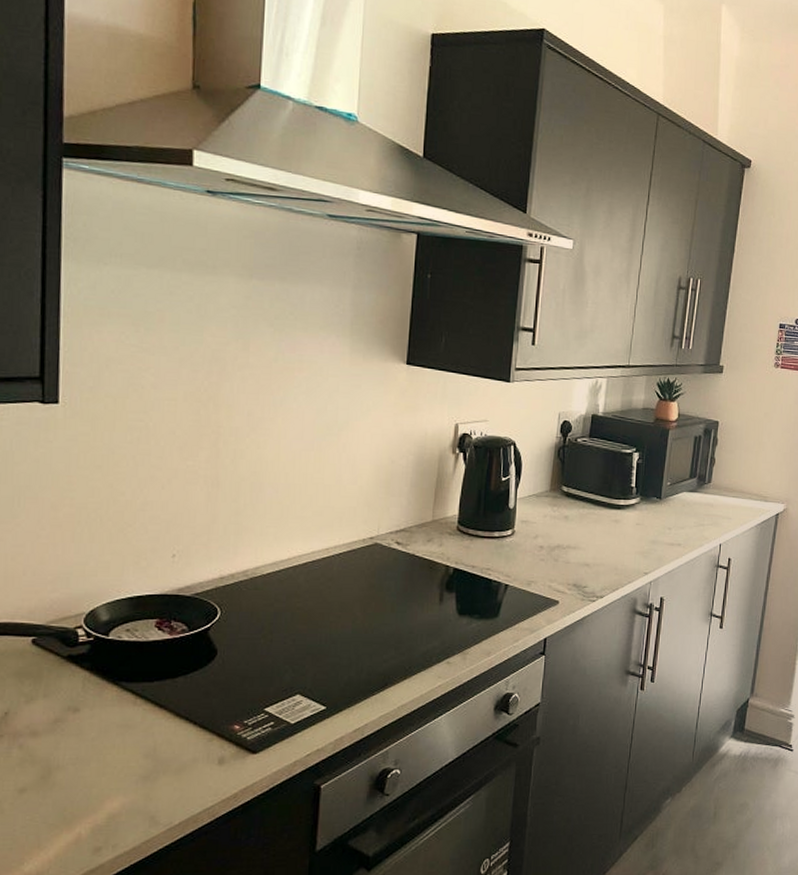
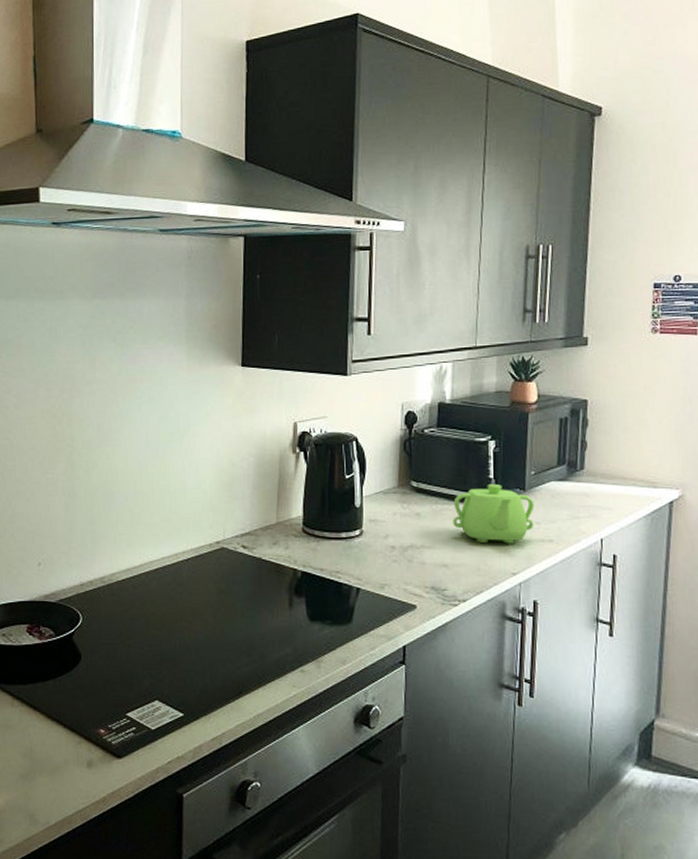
teapot: none [596,491,668,547] -> present [452,483,535,544]

